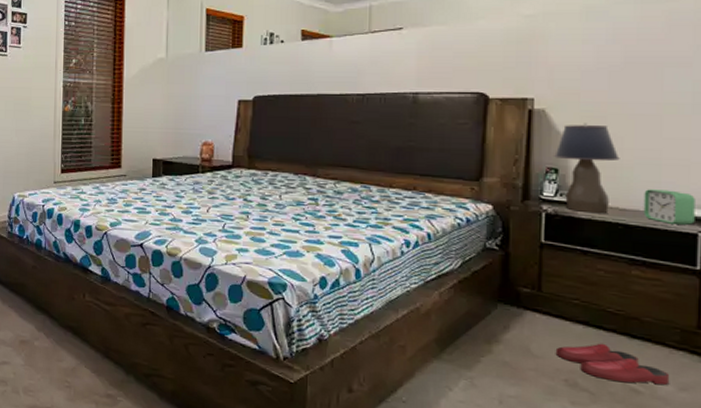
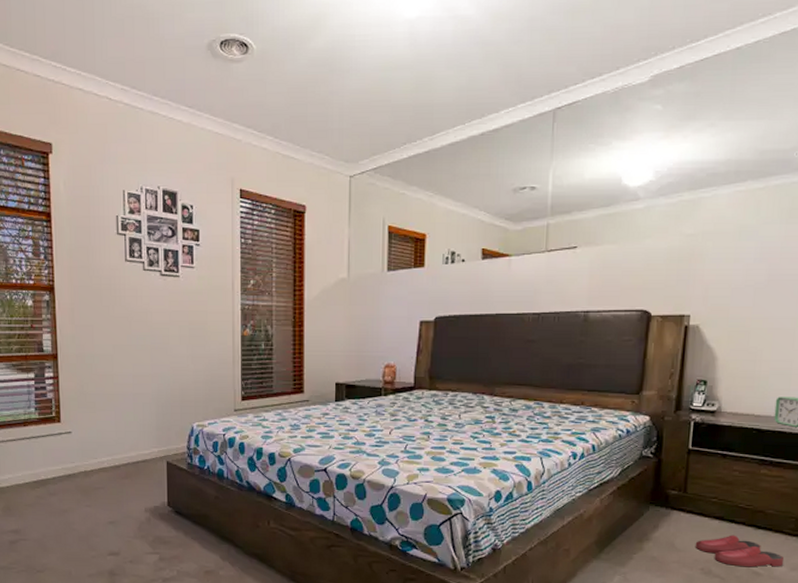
table lamp: present [554,122,620,214] -> none [704,337,758,421]

